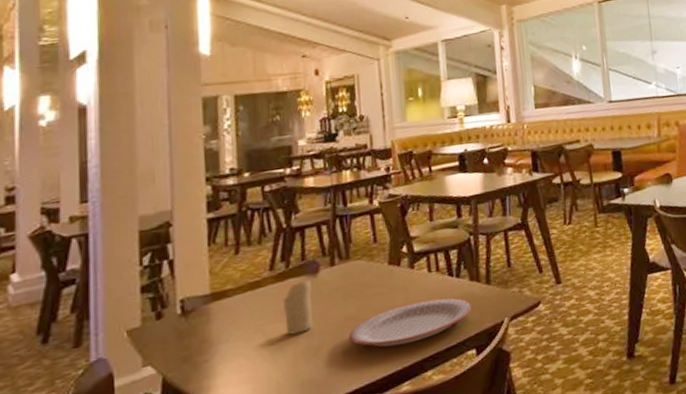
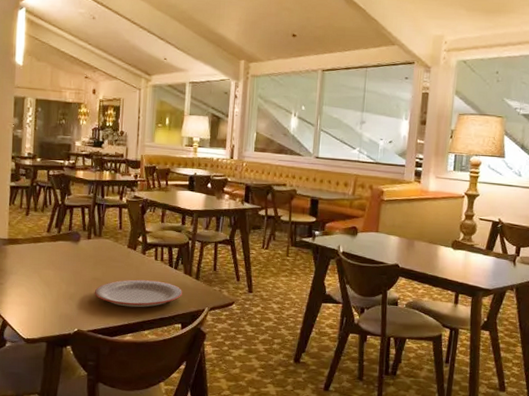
candle: present [283,280,312,335] -> none [54,244,74,281]

